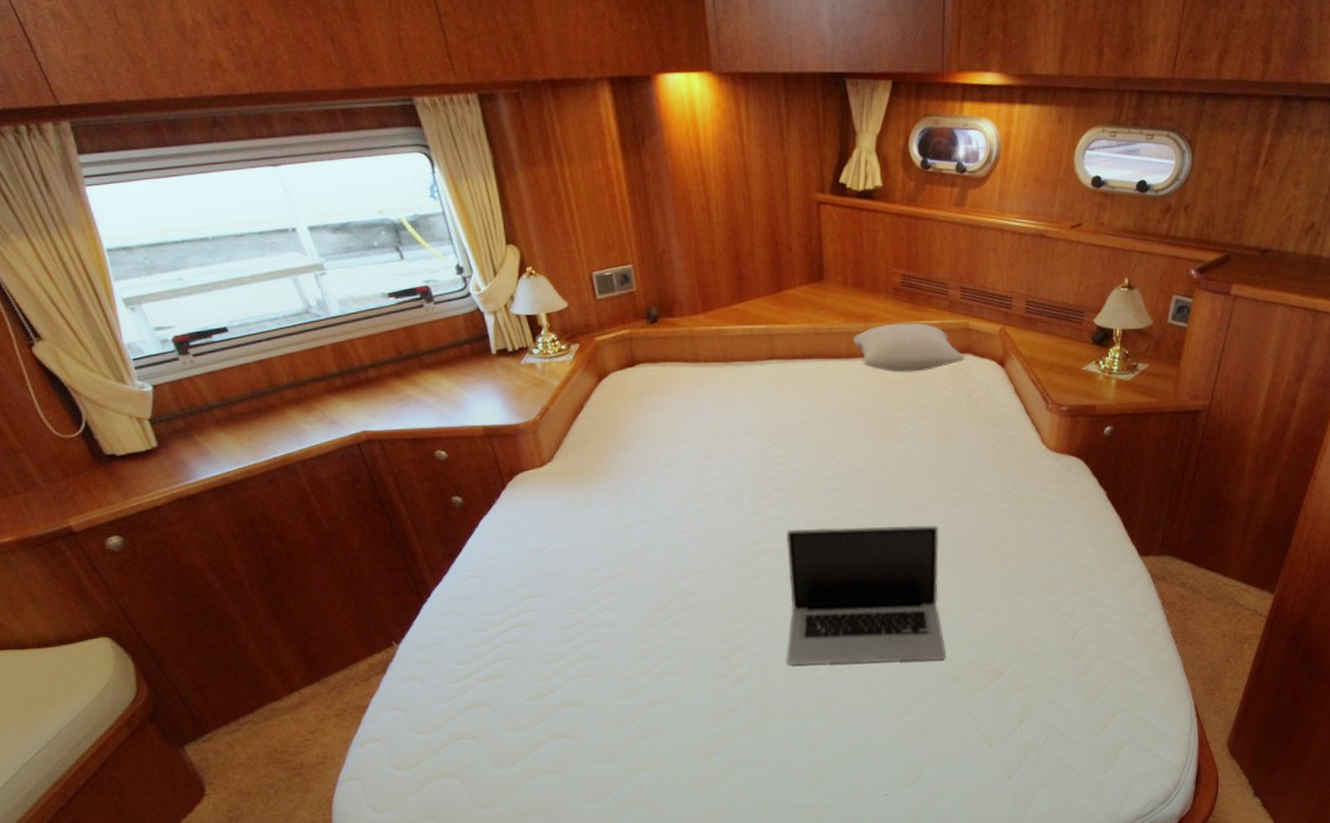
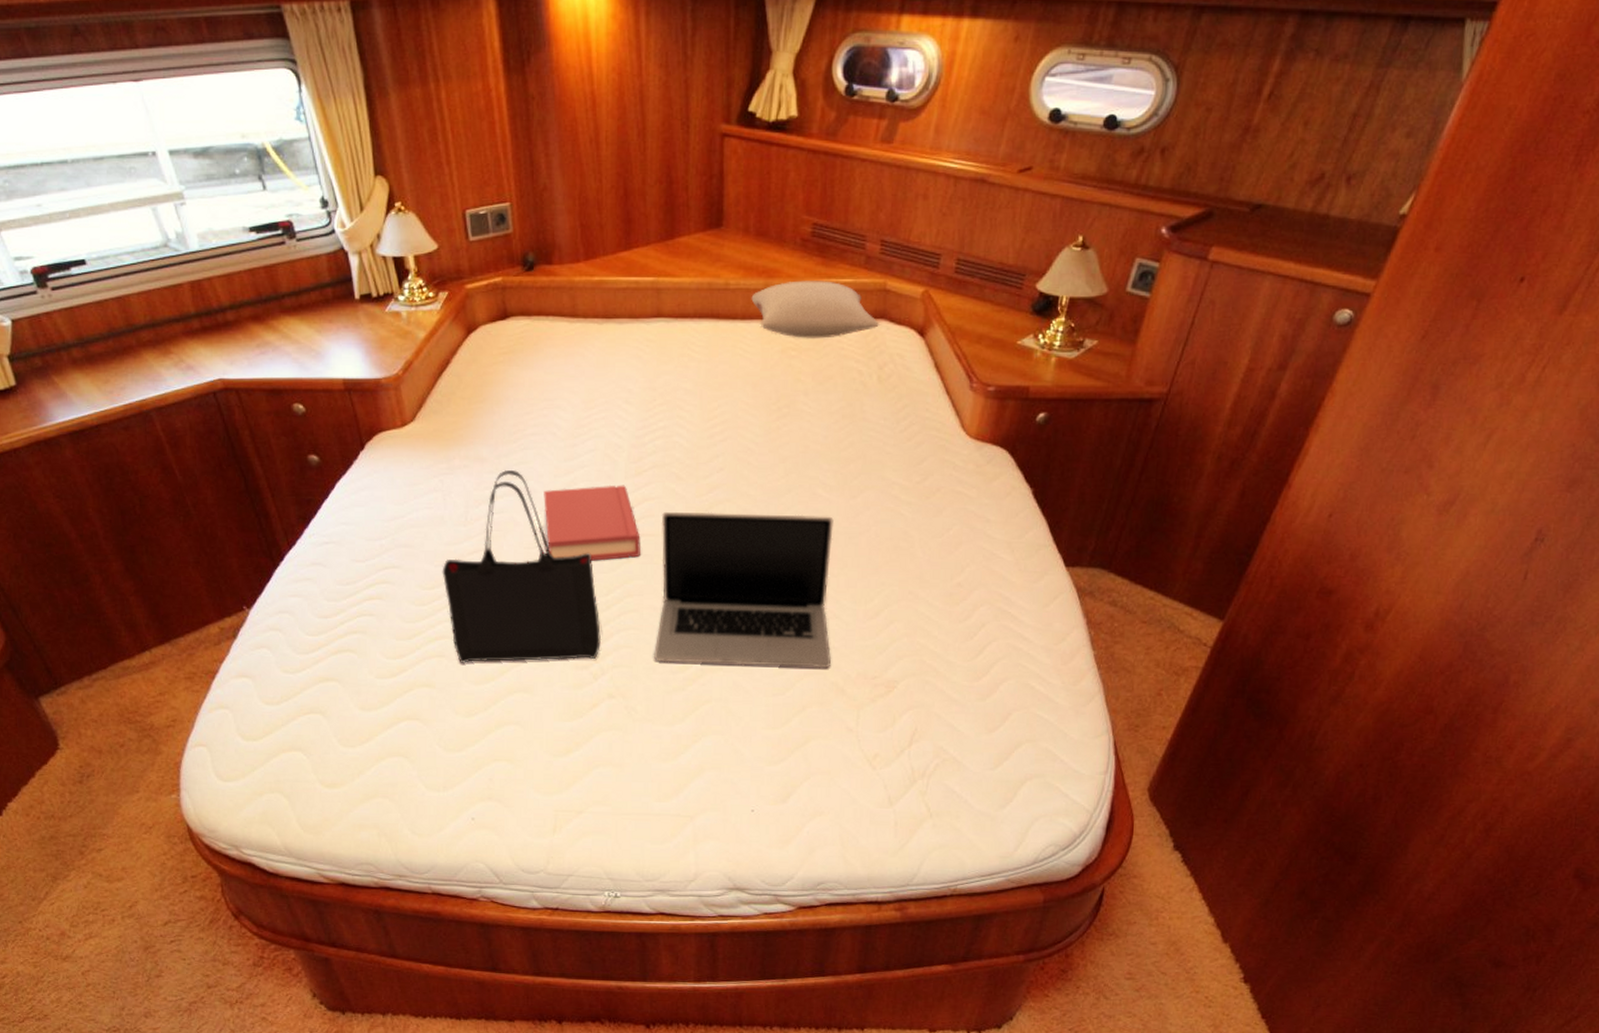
tote bag: none [584,500,738,680] -> present [442,470,602,663]
hardback book: none [677,508,769,578] -> present [544,485,640,561]

